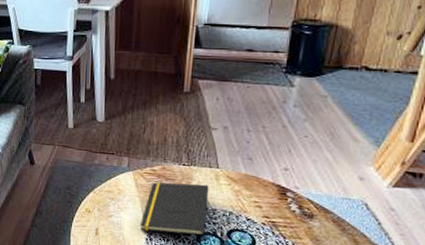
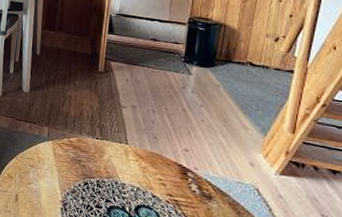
notepad: present [139,182,209,236] -> none [56,153,119,210]

